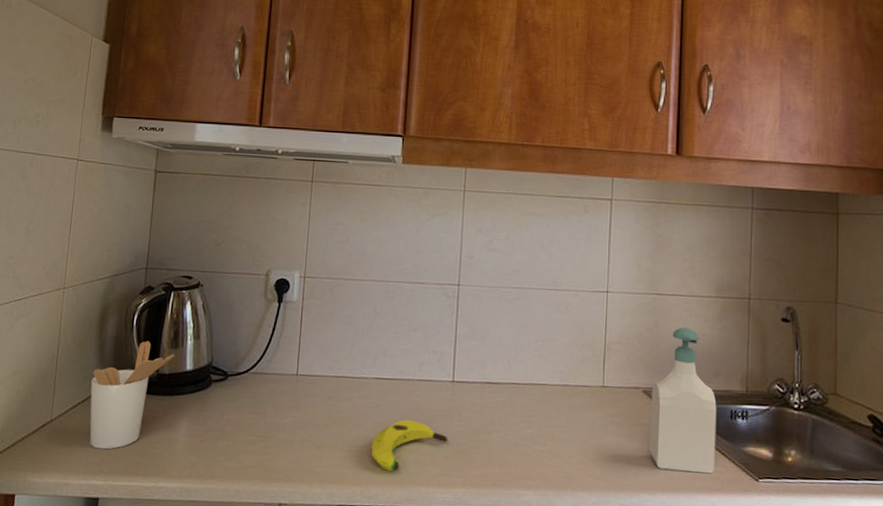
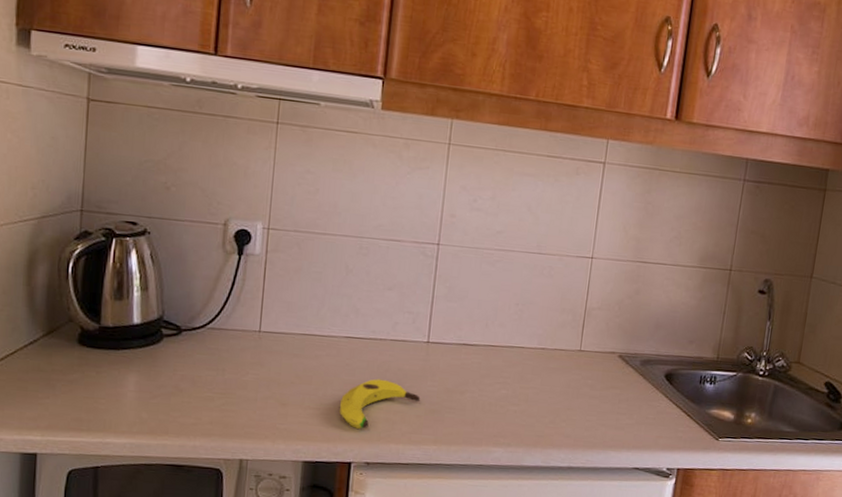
utensil holder: present [89,340,175,450] -> none [20,290,120,405]
soap bottle: present [649,327,717,474] -> none [619,295,688,434]

